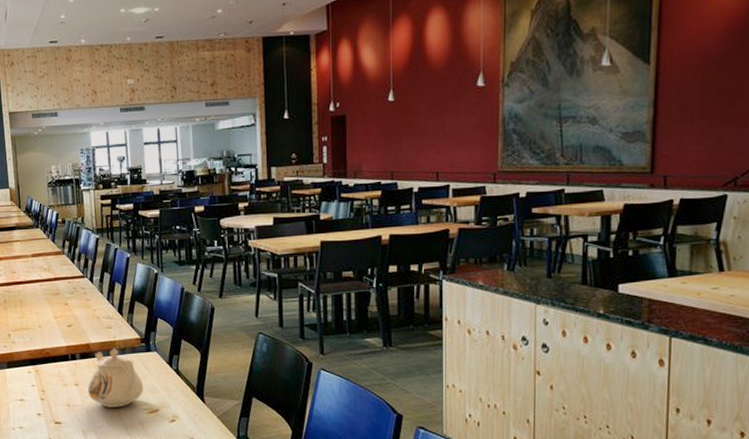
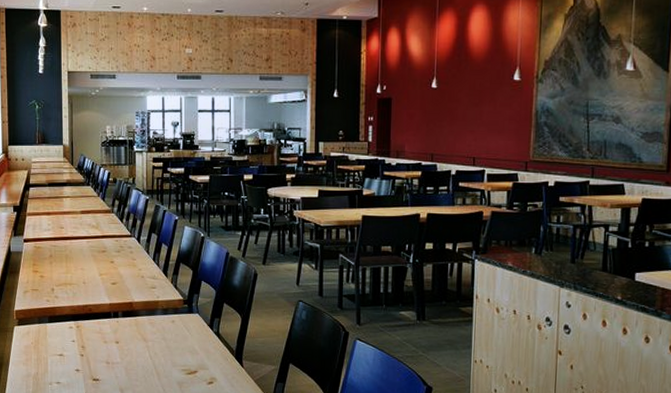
teapot: present [87,347,144,408] -> none [128,307,184,368]

